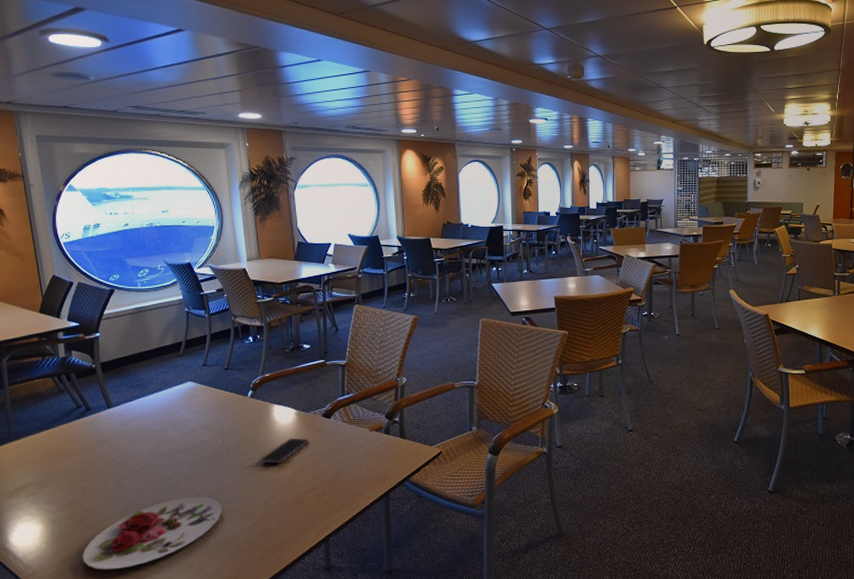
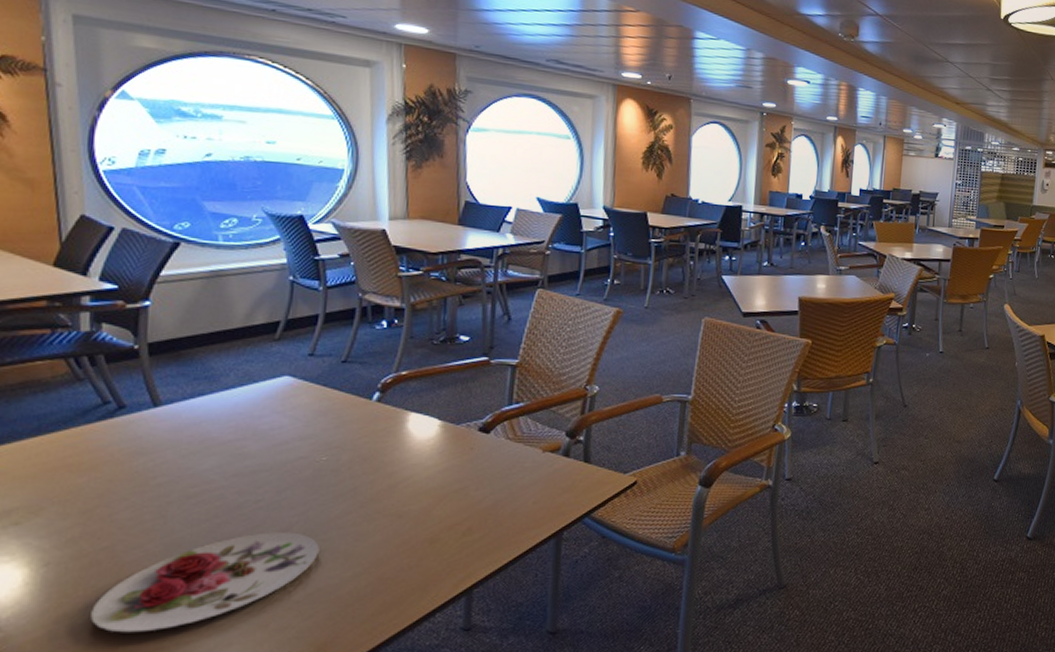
smartphone: present [260,438,309,464] -> none [382,458,457,491]

